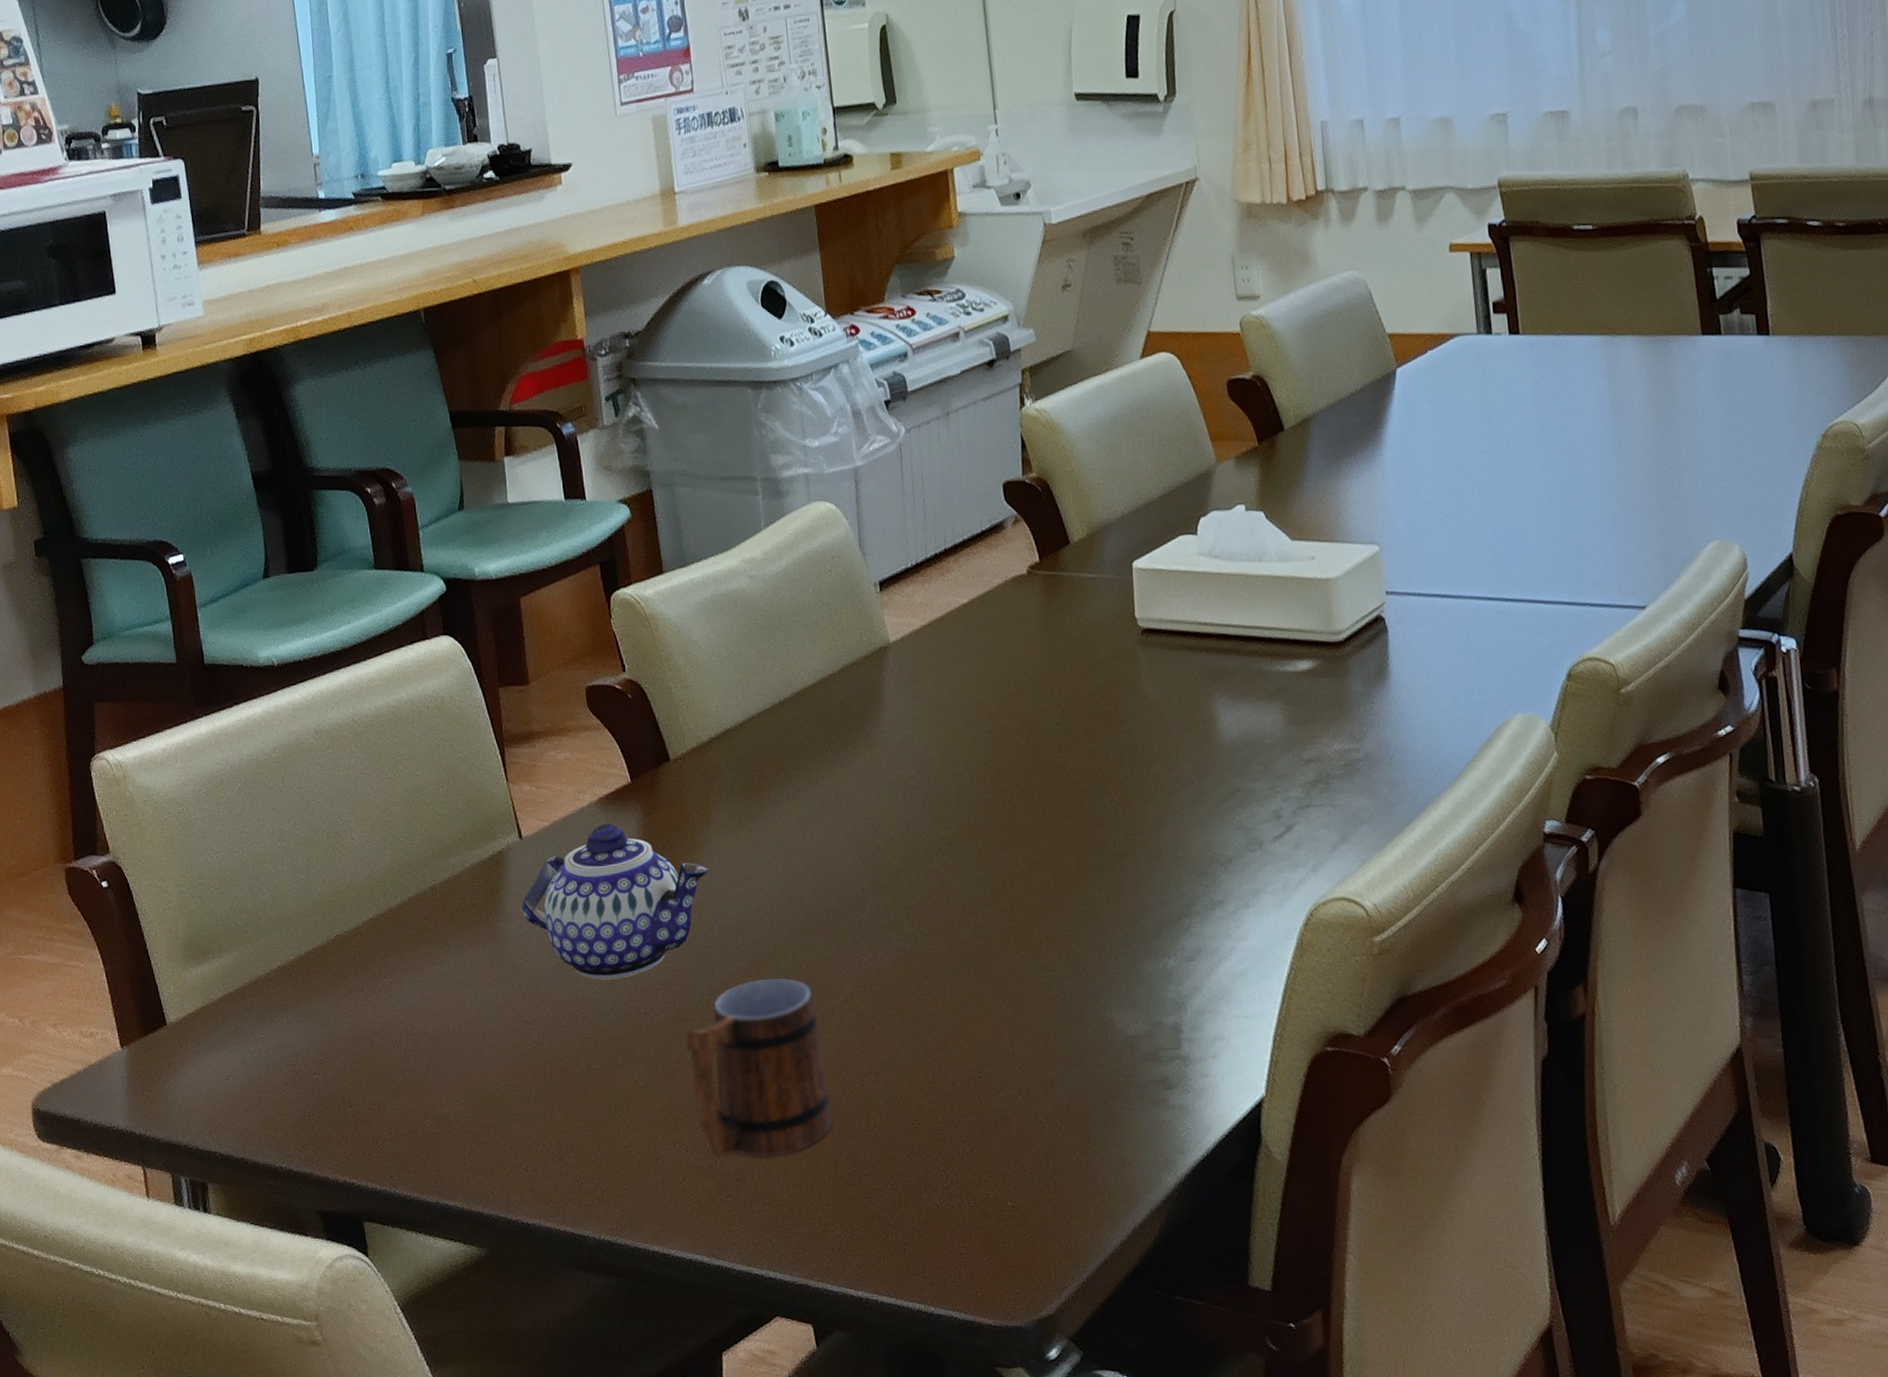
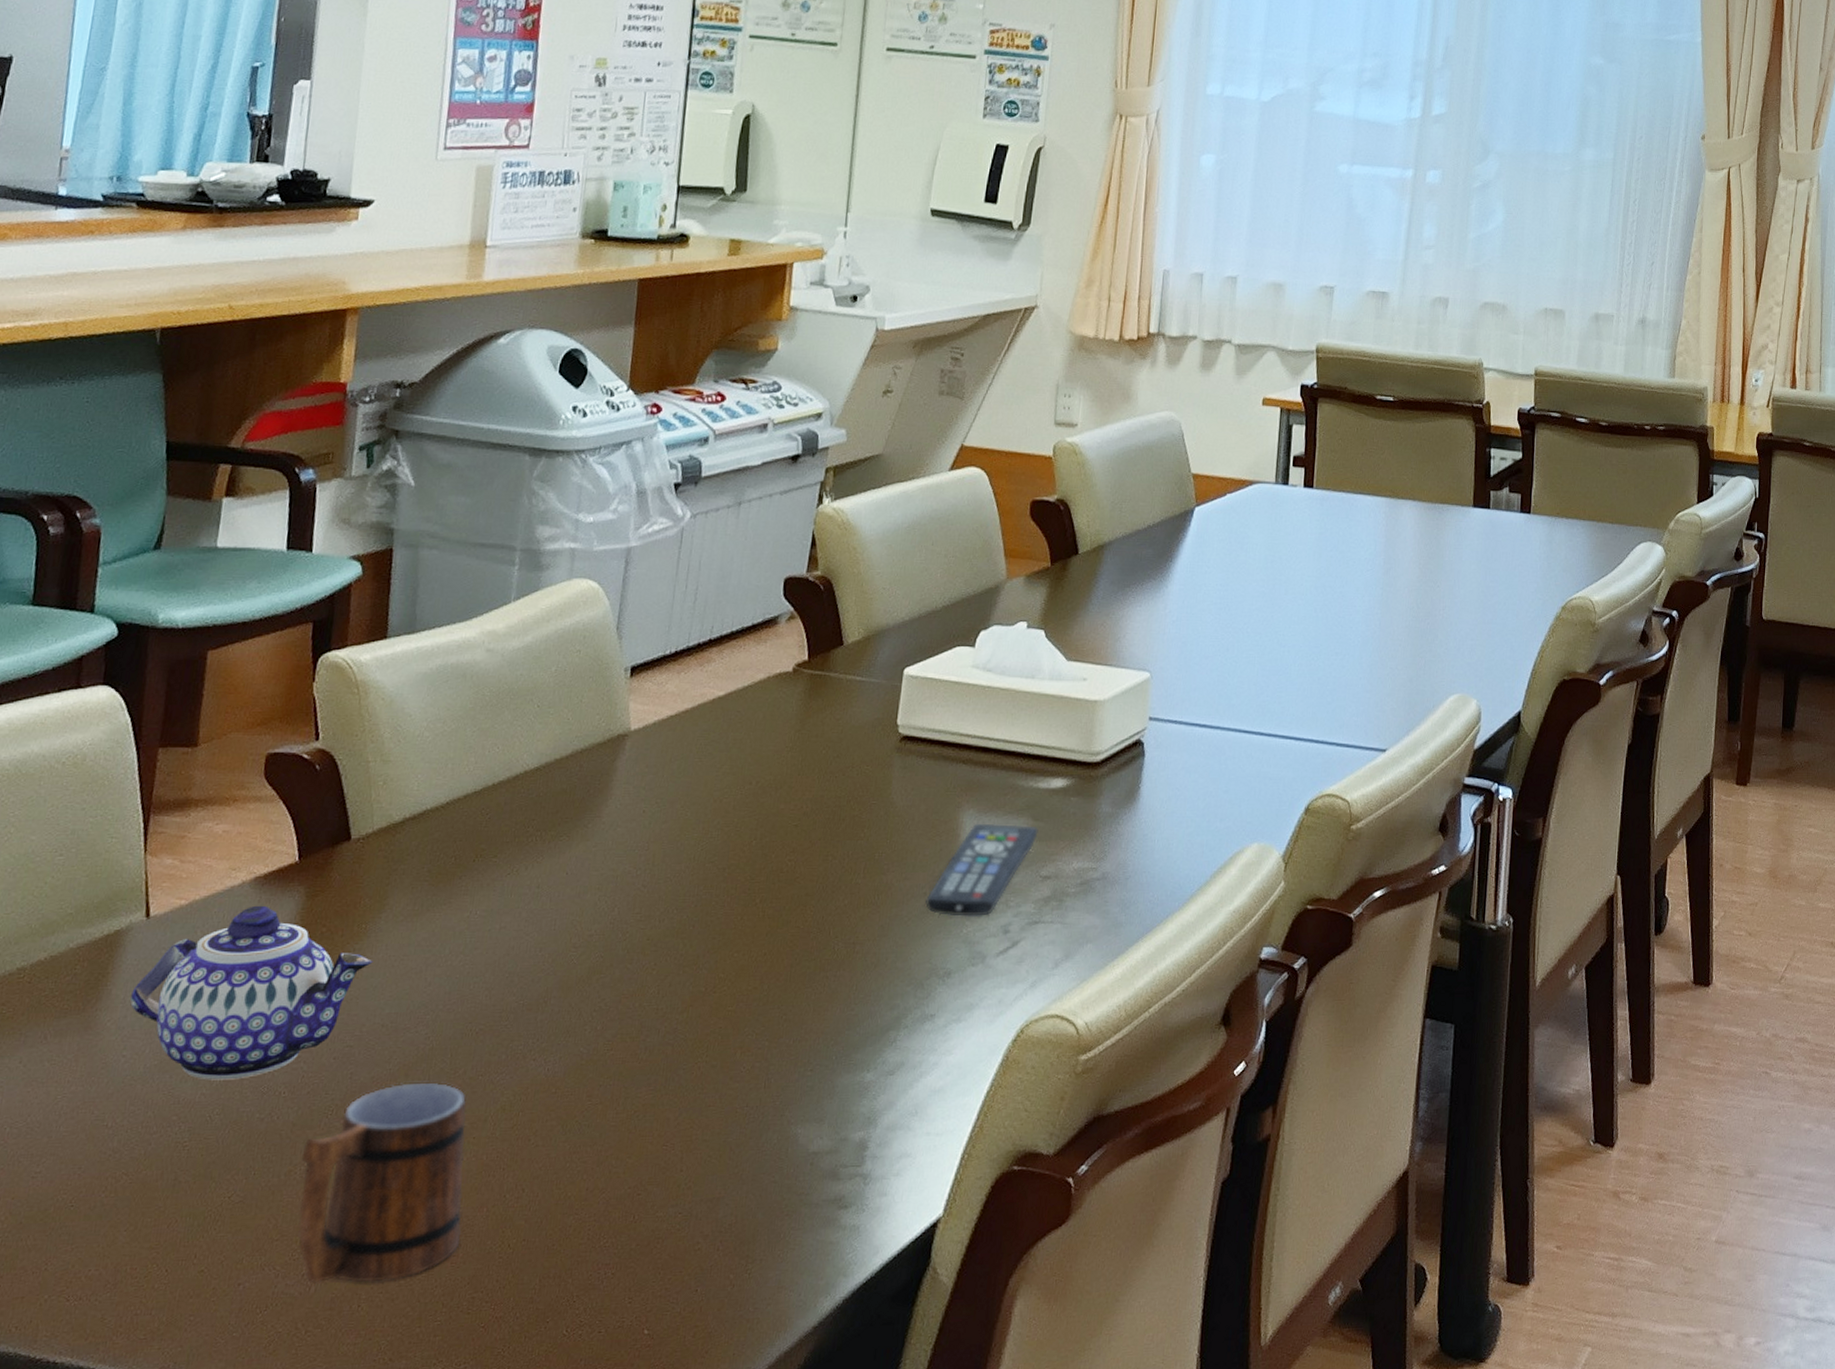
remote control: none [1194,709,1294,804] -> present [925,823,1039,917]

